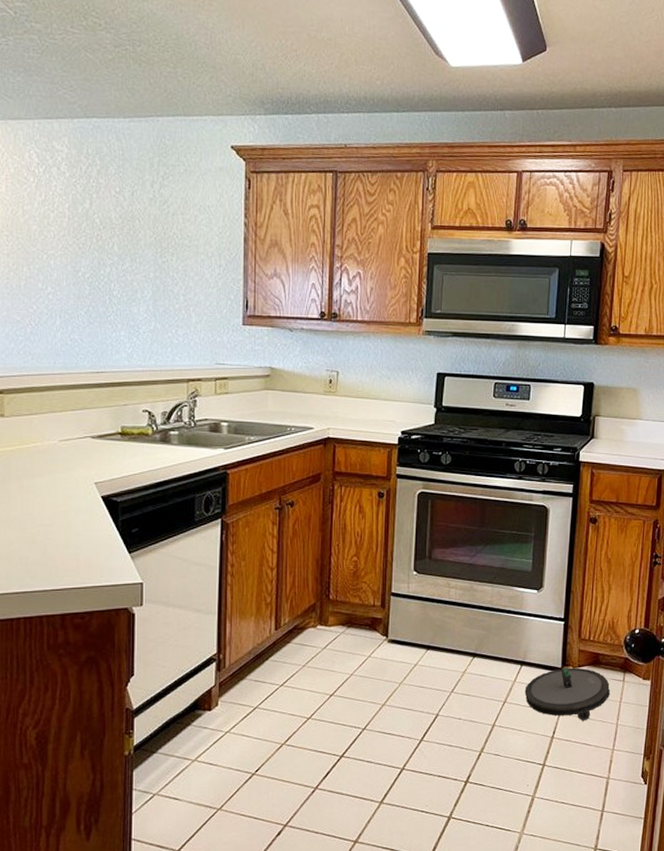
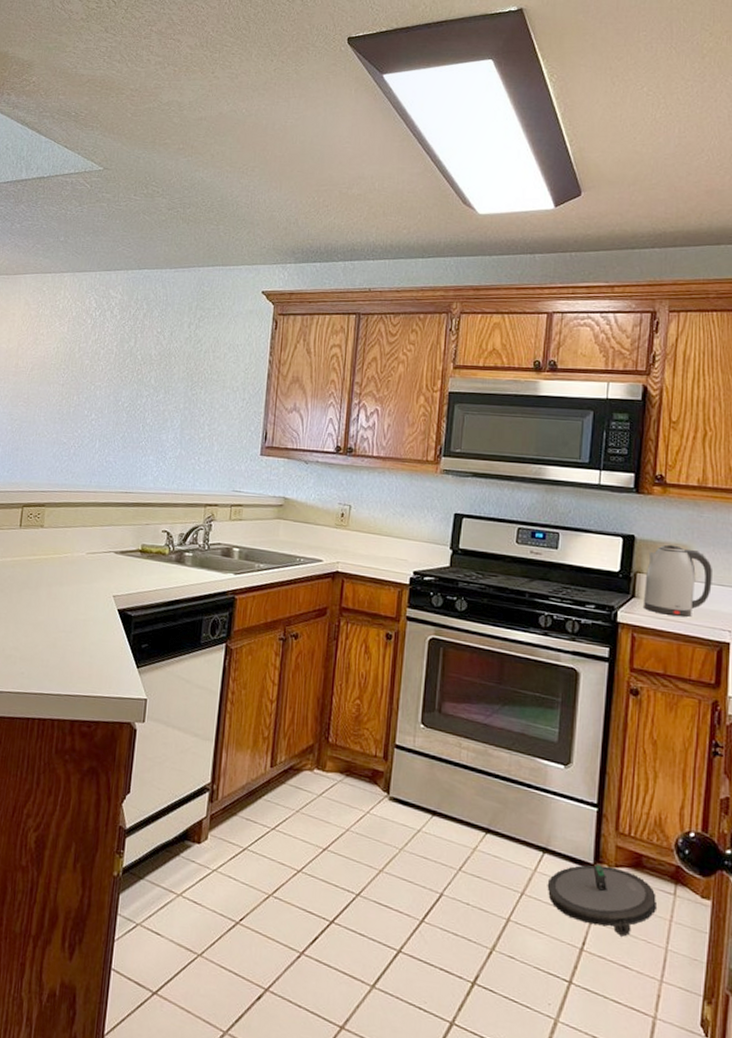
kettle: none [600,389,655,451] -> present [642,544,712,617]

